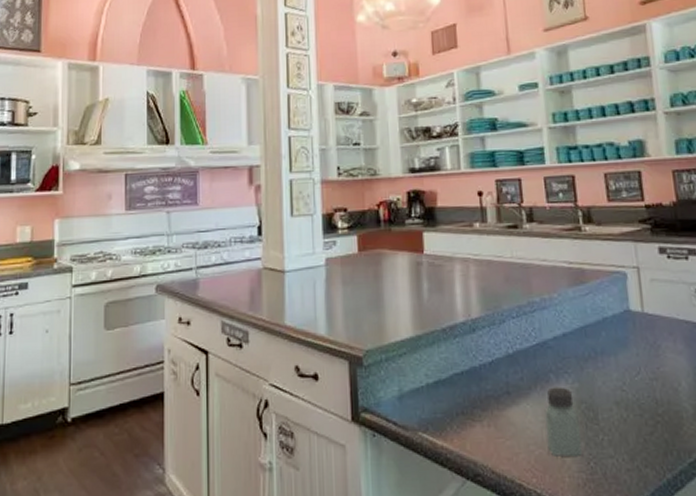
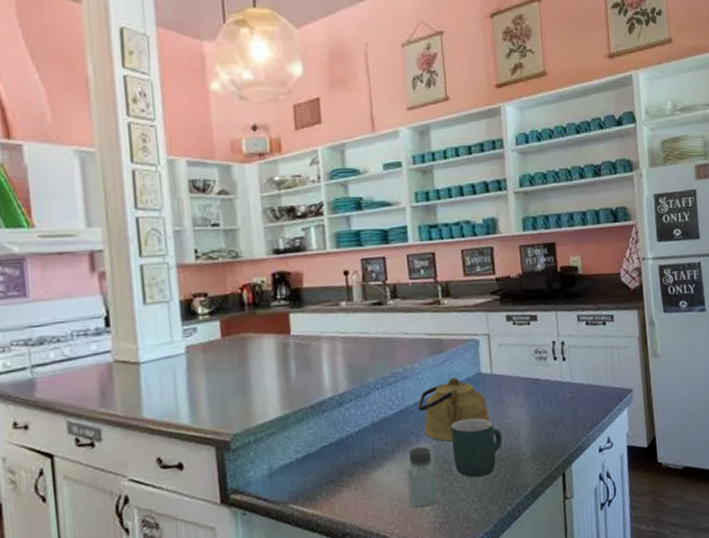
kettle: none [557,313,642,386] -> present [418,377,490,442]
mug: none [594,360,658,431] -> present [450,418,502,478]

